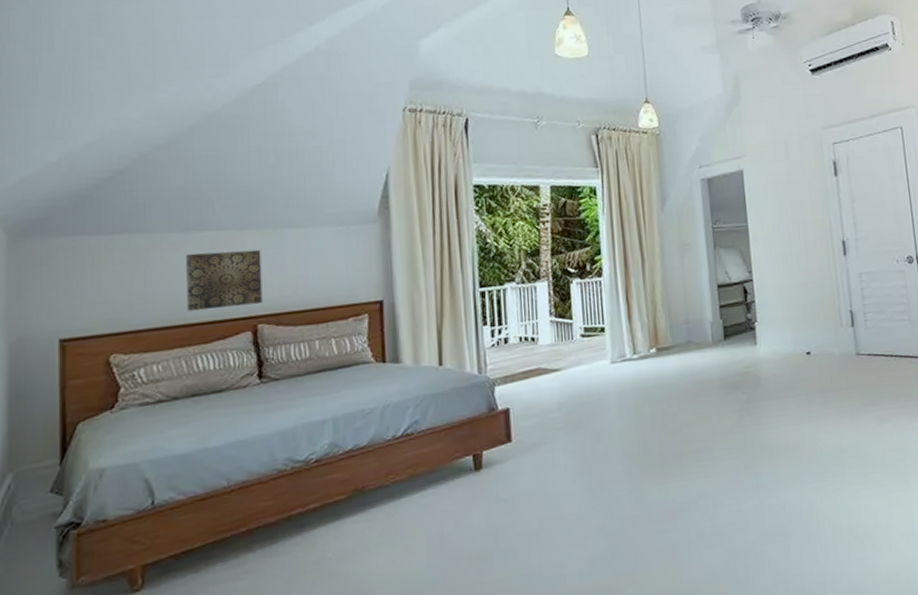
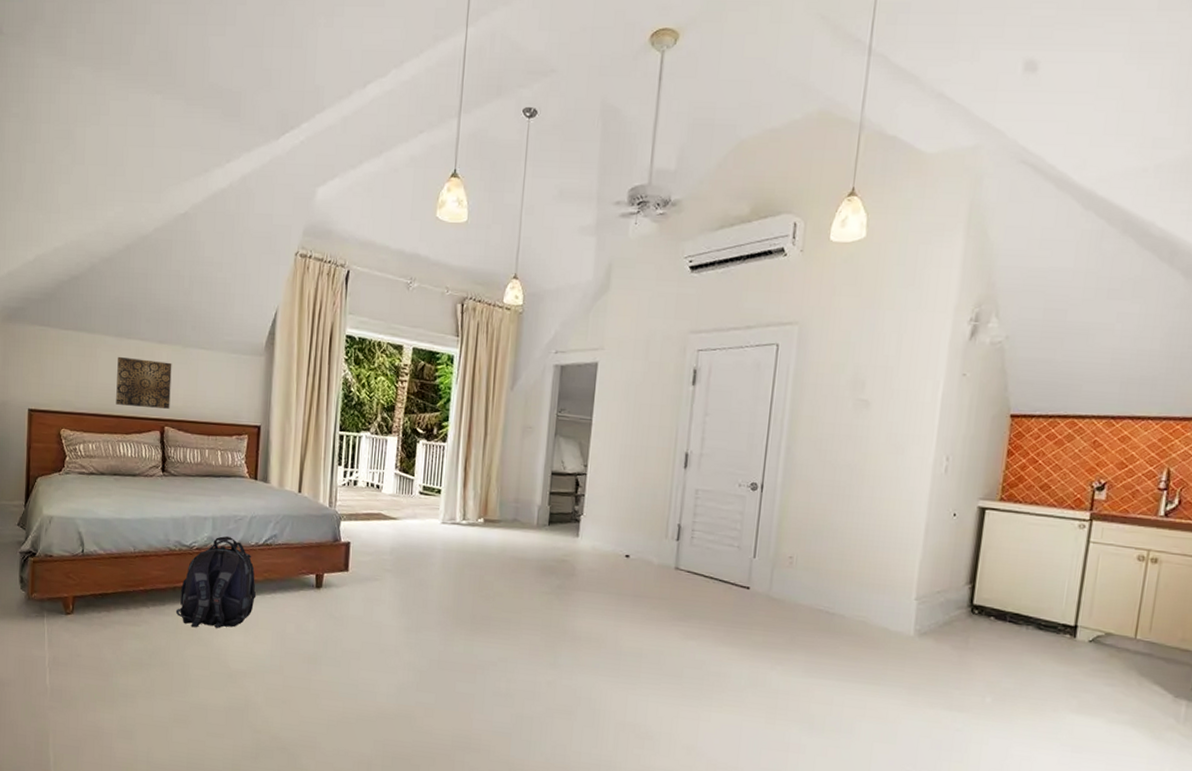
backpack: none [293,436,401,561] -> present [175,535,257,628]

